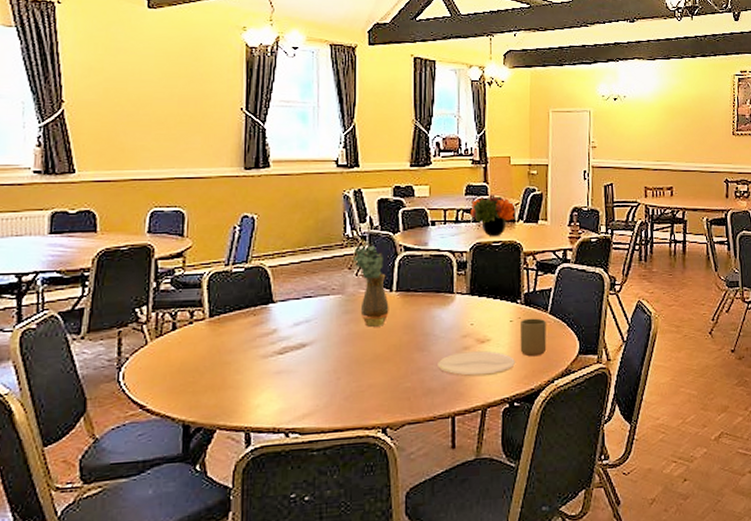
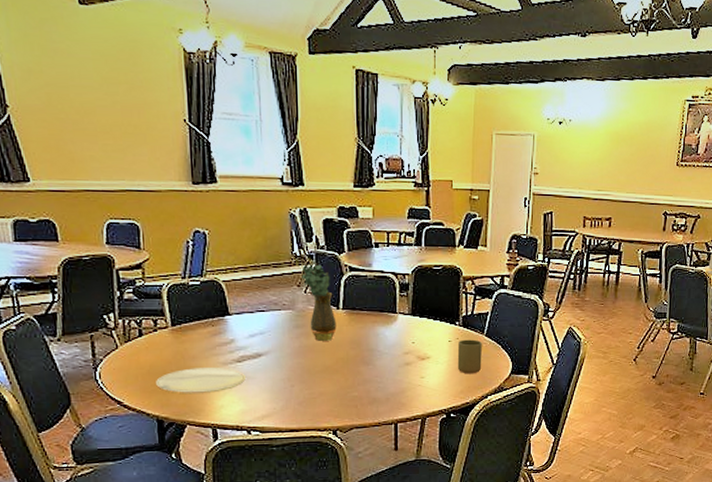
plate: none [186,361,287,393] -> present [156,368,245,394]
plate: present [438,351,516,377] -> none [382,367,453,390]
flower arrangement: present [470,194,516,236] -> none [413,218,456,260]

